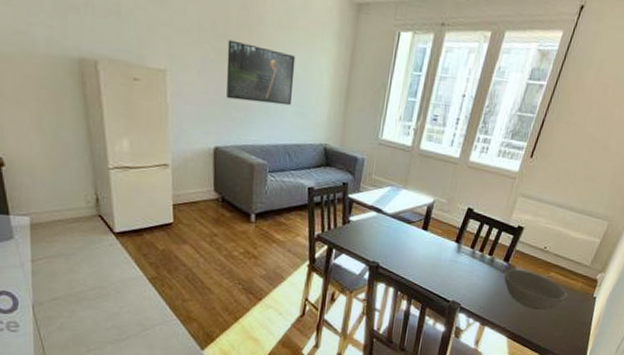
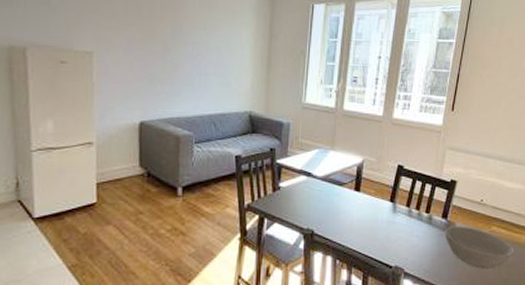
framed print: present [226,39,296,106] -> none [151,21,217,77]

